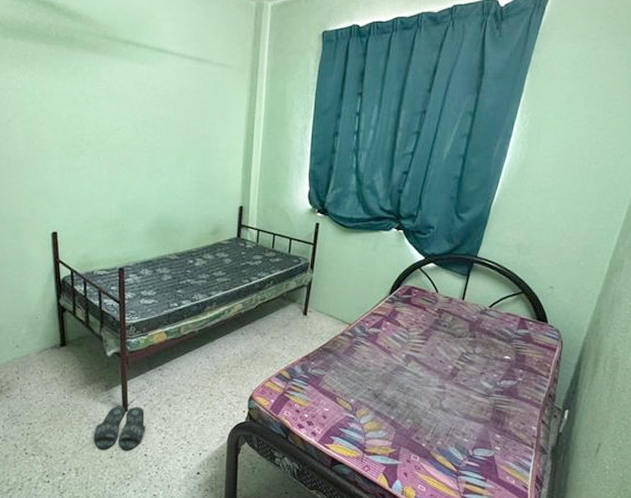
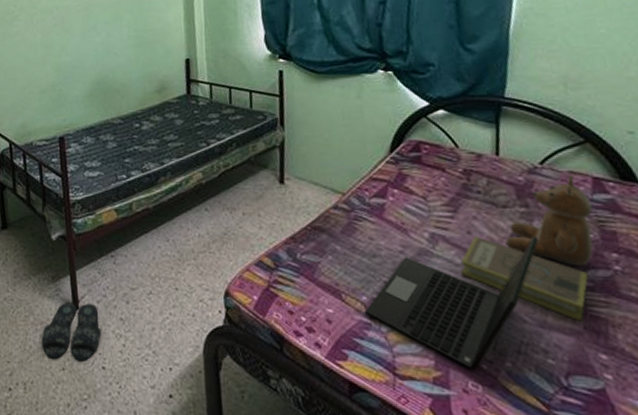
laptop: none [350,357,477,447] -> present [364,235,539,370]
book: none [422,357,502,415] -> present [461,236,589,322]
teddy bear: none [455,316,515,378] -> present [505,175,593,266]

